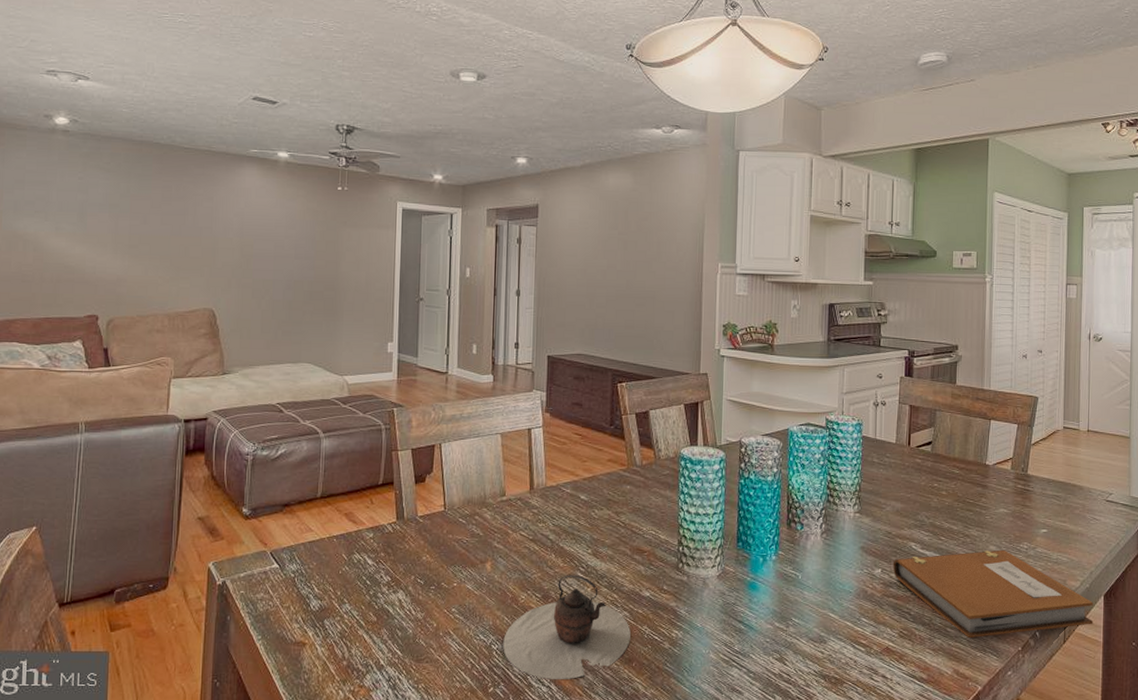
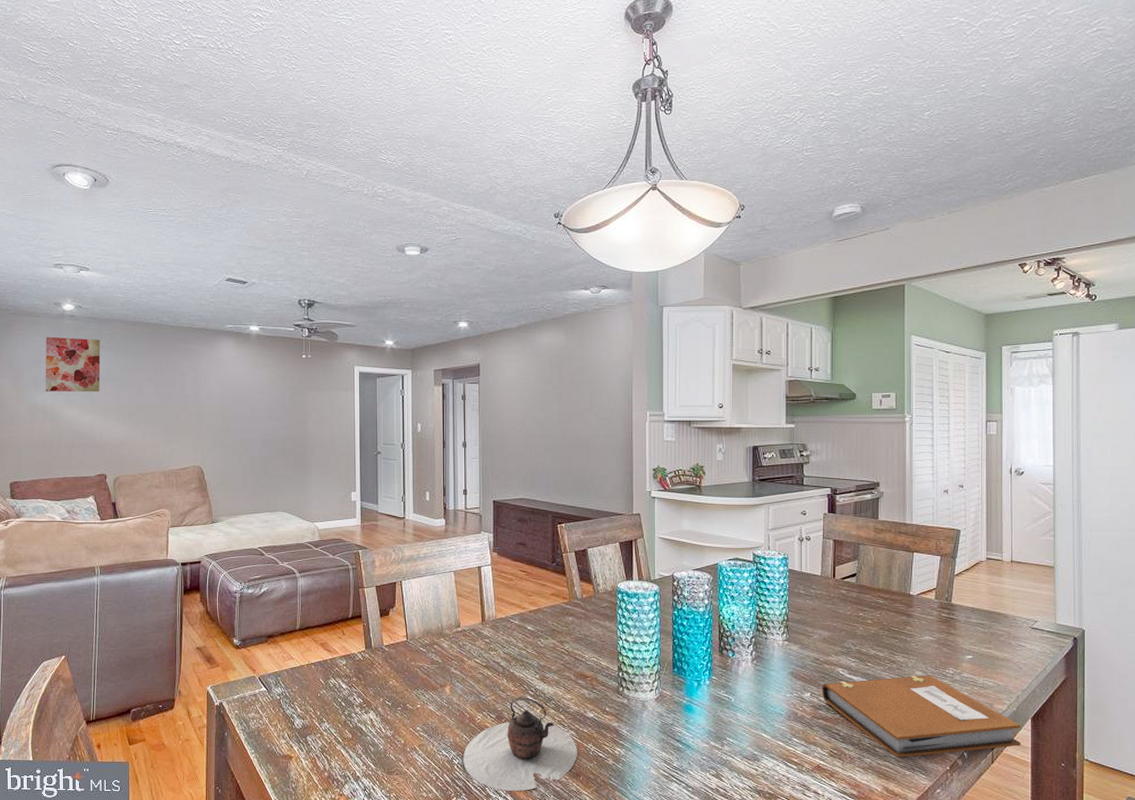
wall art: none [28,153,99,220] -> present [45,336,101,392]

